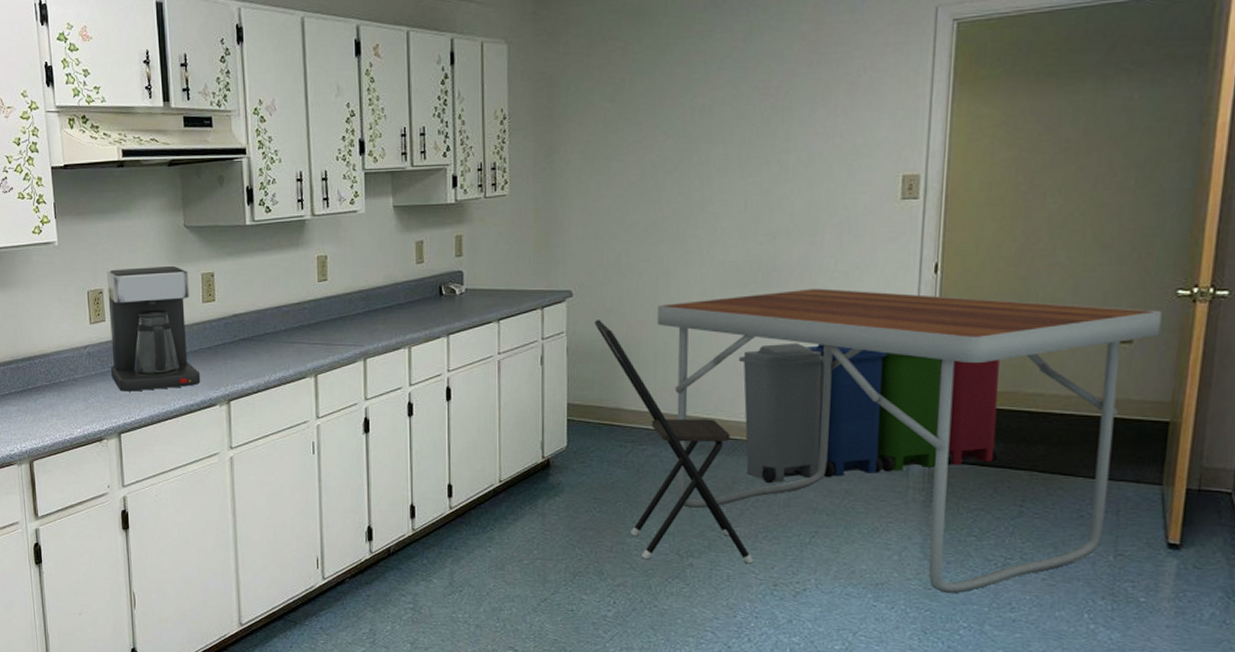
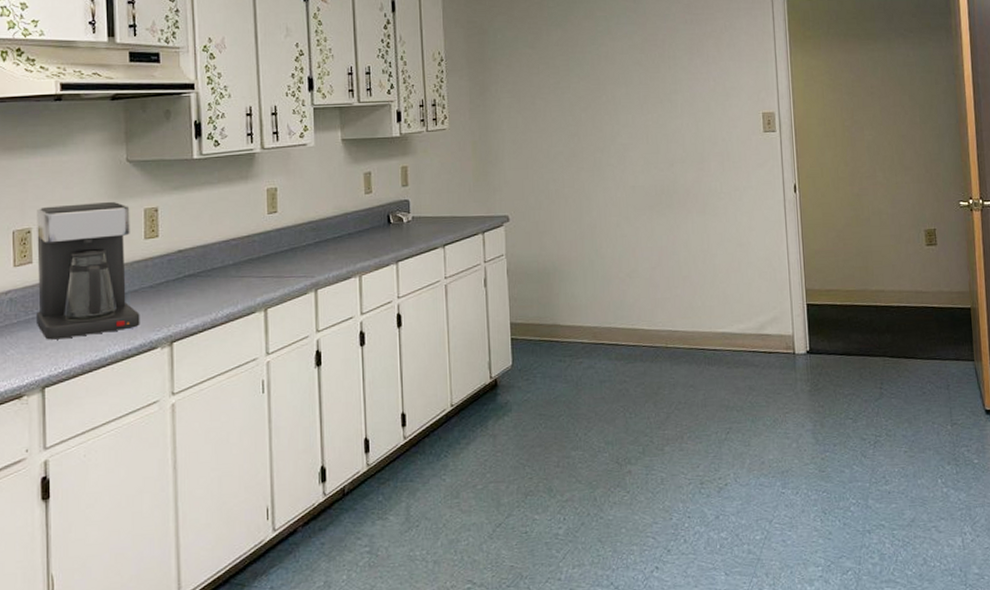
folding chair: present [595,320,754,564] -> none [530,242,682,472]
folding table: present [657,288,1162,594] -> none [583,207,954,474]
recycling bin: present [738,343,999,484] -> none [653,256,860,386]

